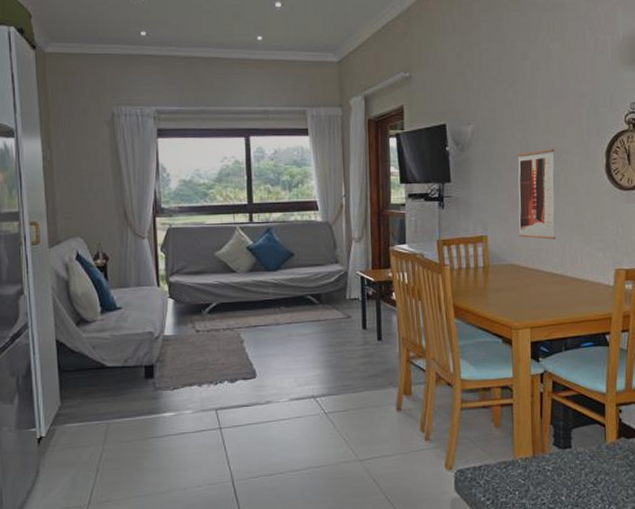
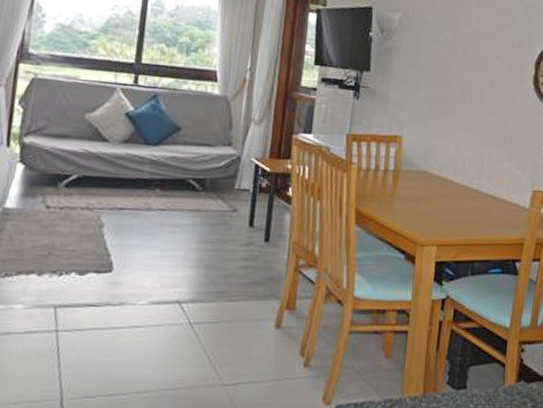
wall art: present [517,149,556,240] -> none [436,50,483,150]

